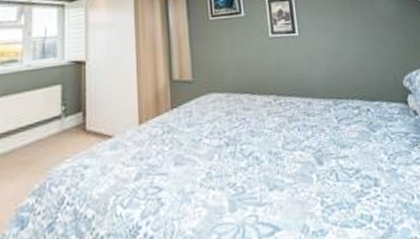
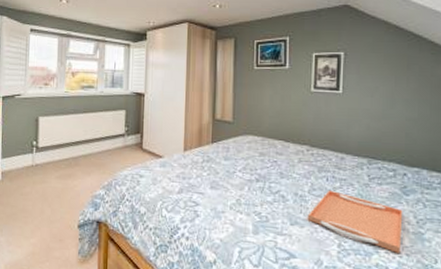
serving tray: none [285,140,380,198] -> present [307,190,403,253]

